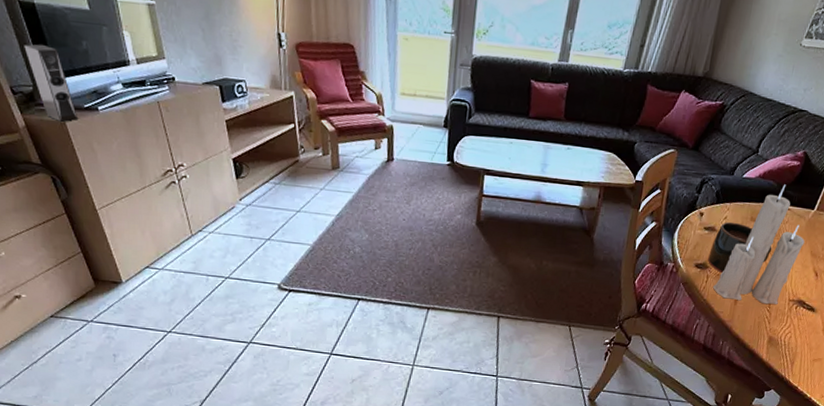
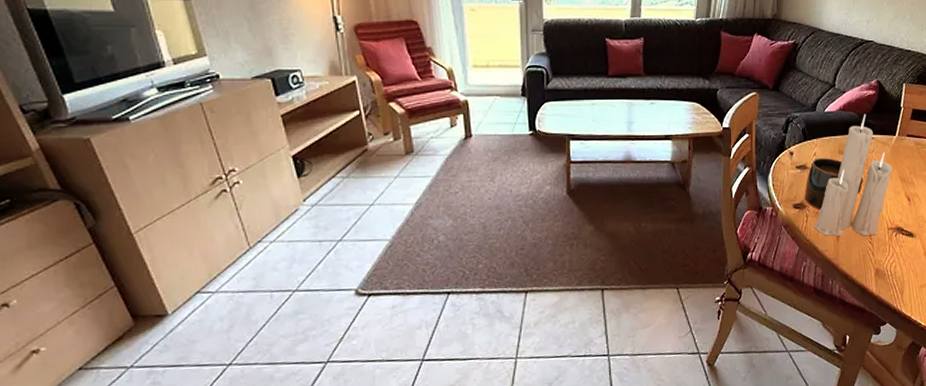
speaker: present [24,44,79,123] -> none [35,54,106,139]

